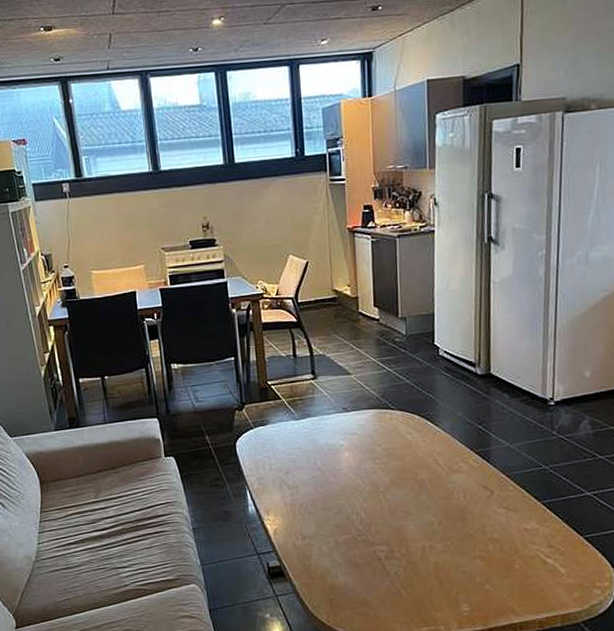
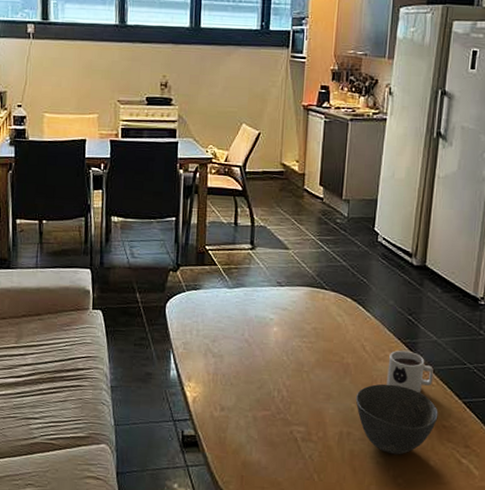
bowl: none [434,494,519,562] -> present [355,383,438,455]
mug: none [463,459,510,499] -> present [387,350,433,393]

